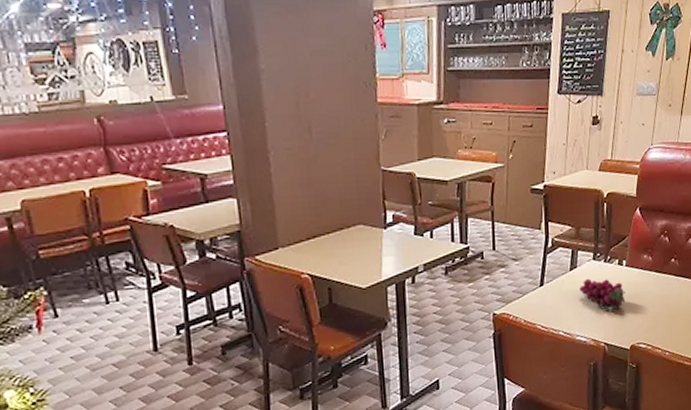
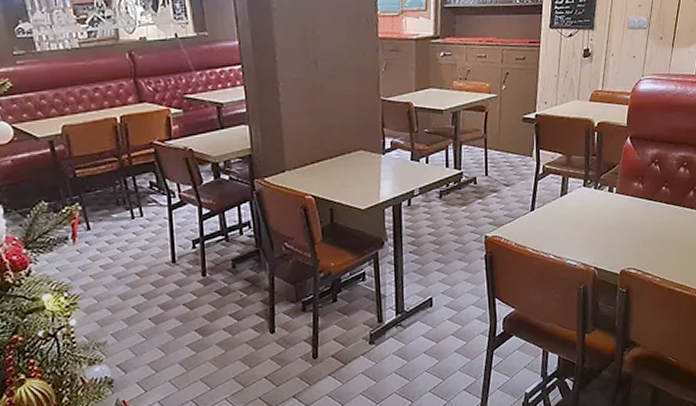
grapes: present [579,278,626,311] -> none [570,204,616,236]

